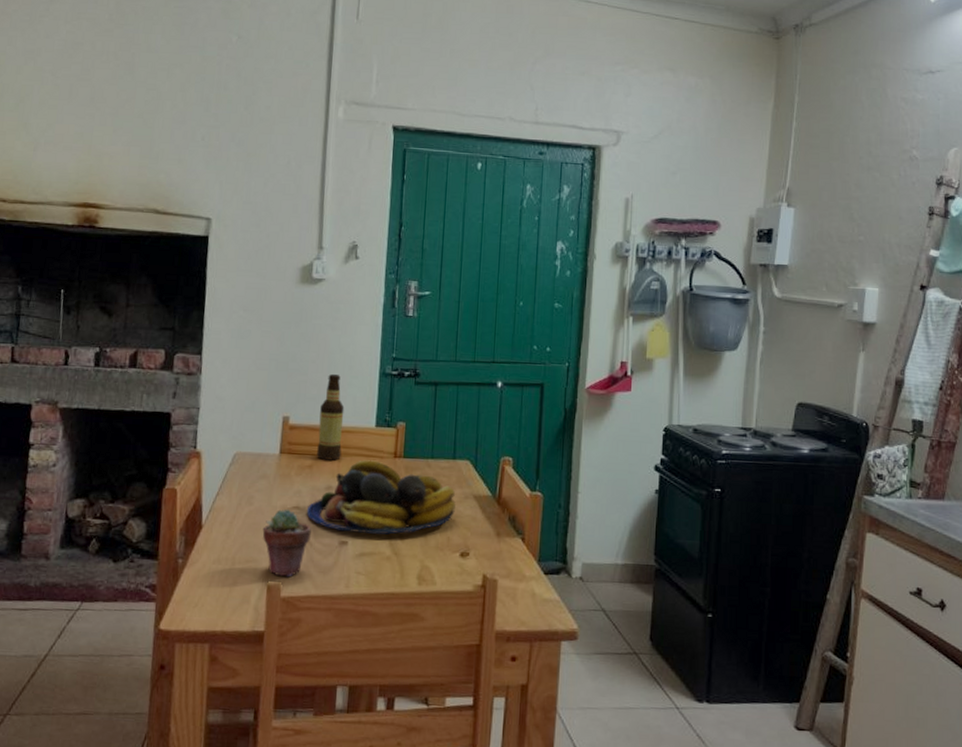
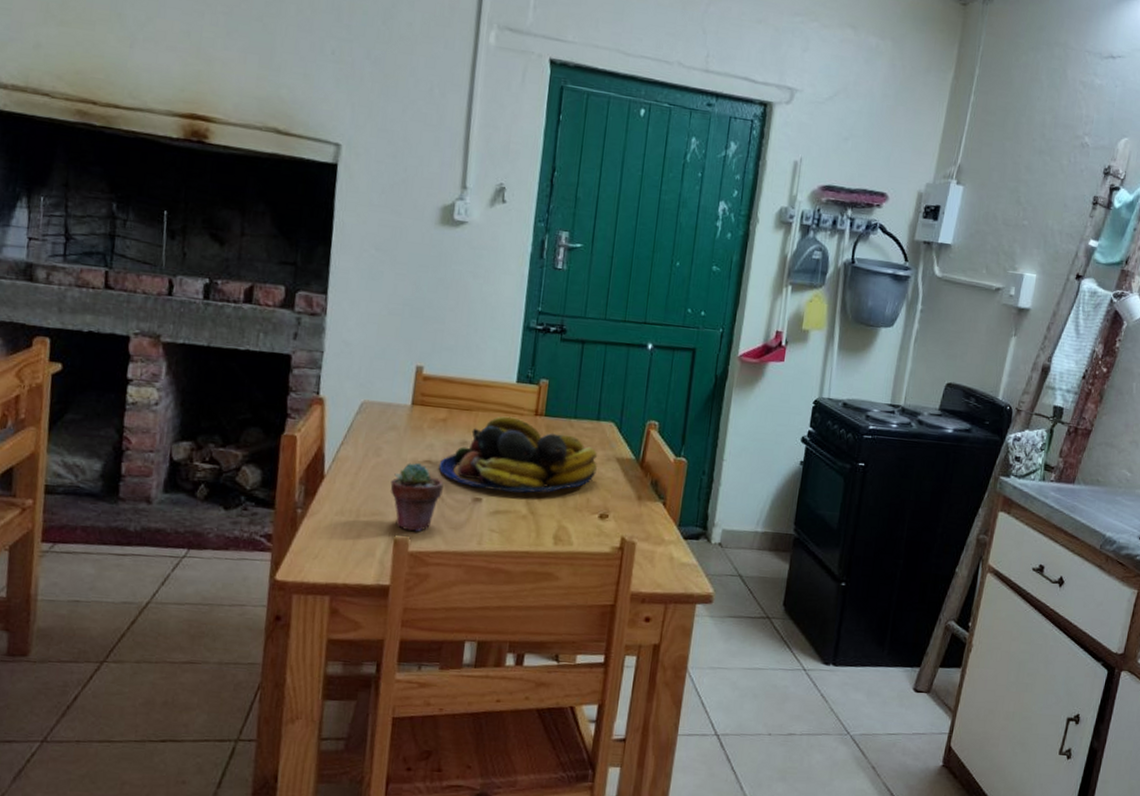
bottle: present [317,374,345,461] -> none [452,325,484,415]

